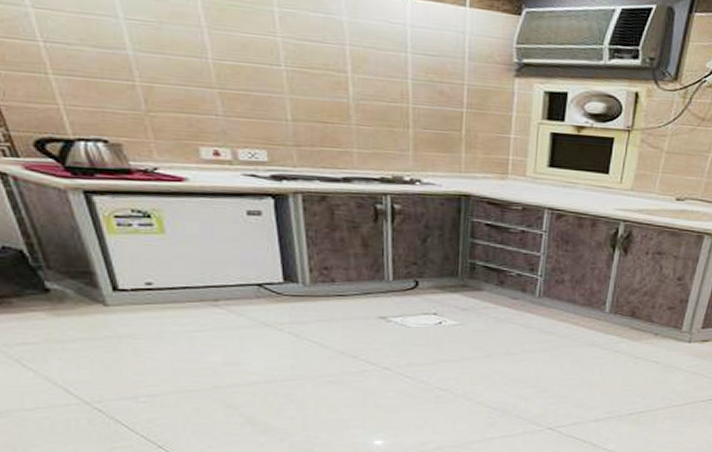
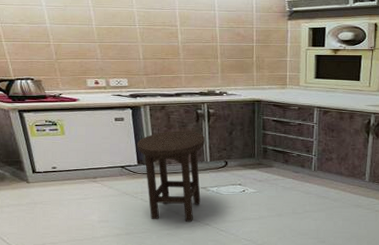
stool: none [282,233,387,365] -> present [137,131,205,222]

